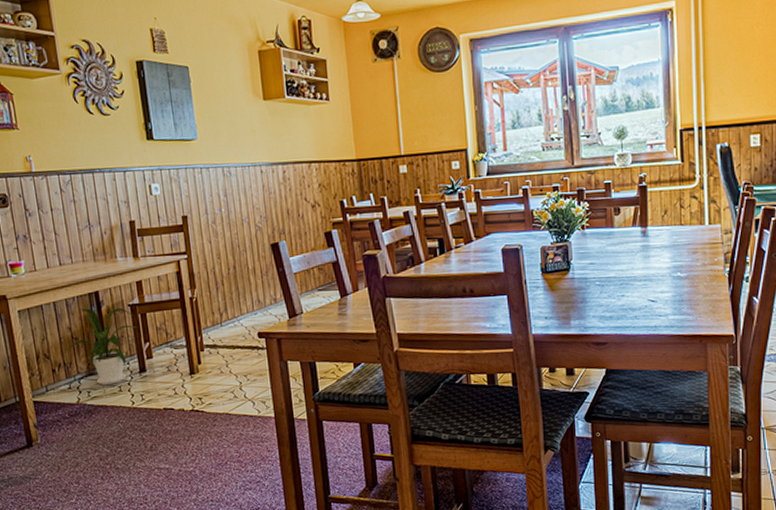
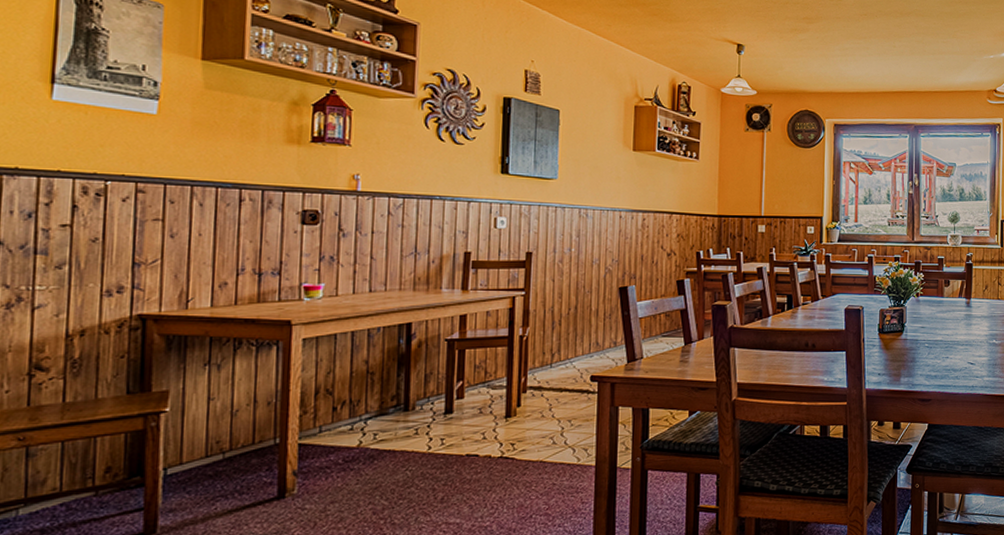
house plant: present [61,307,138,385] -> none [349,341,452,427]

